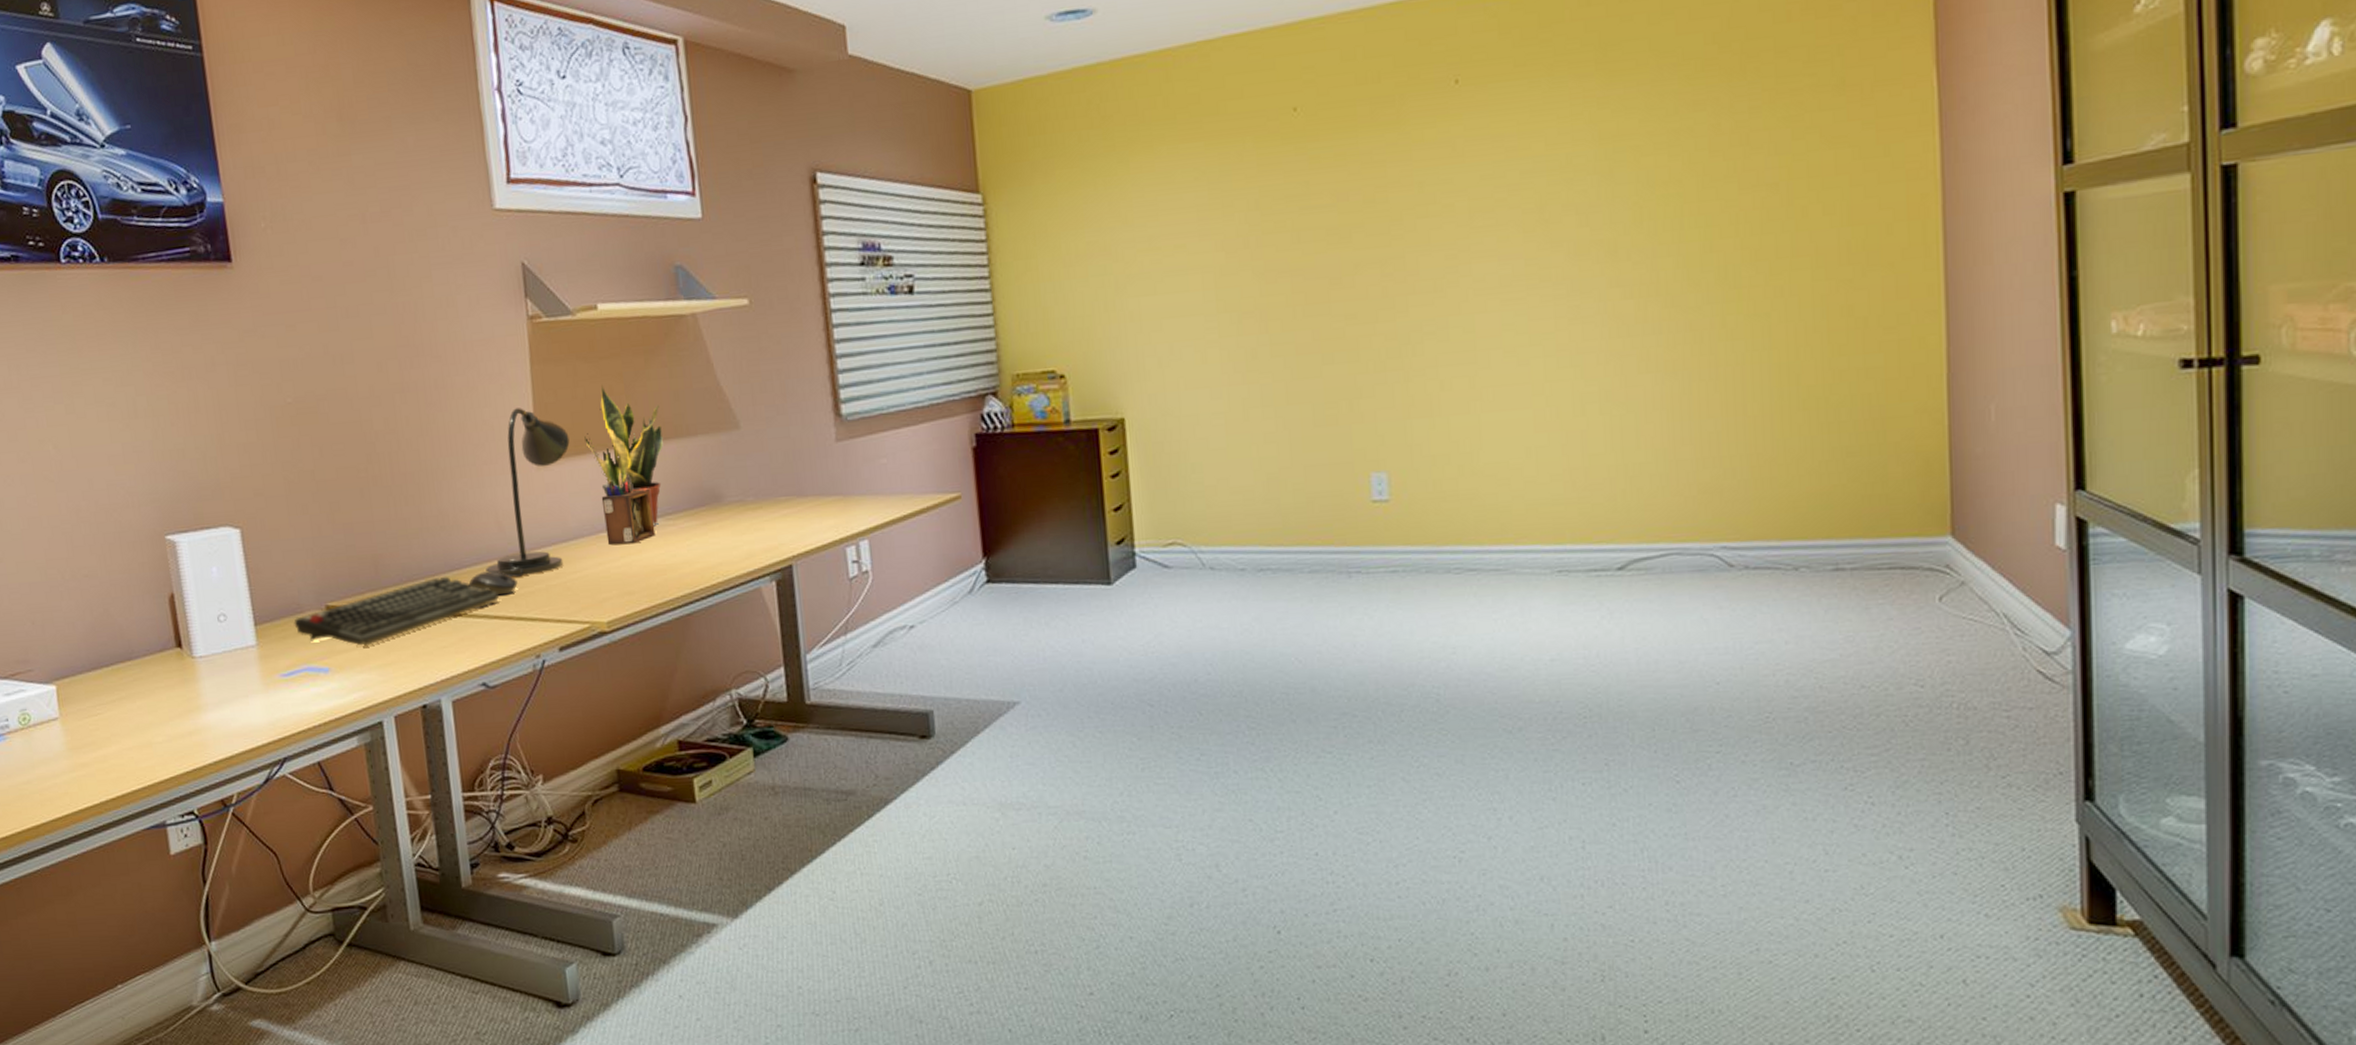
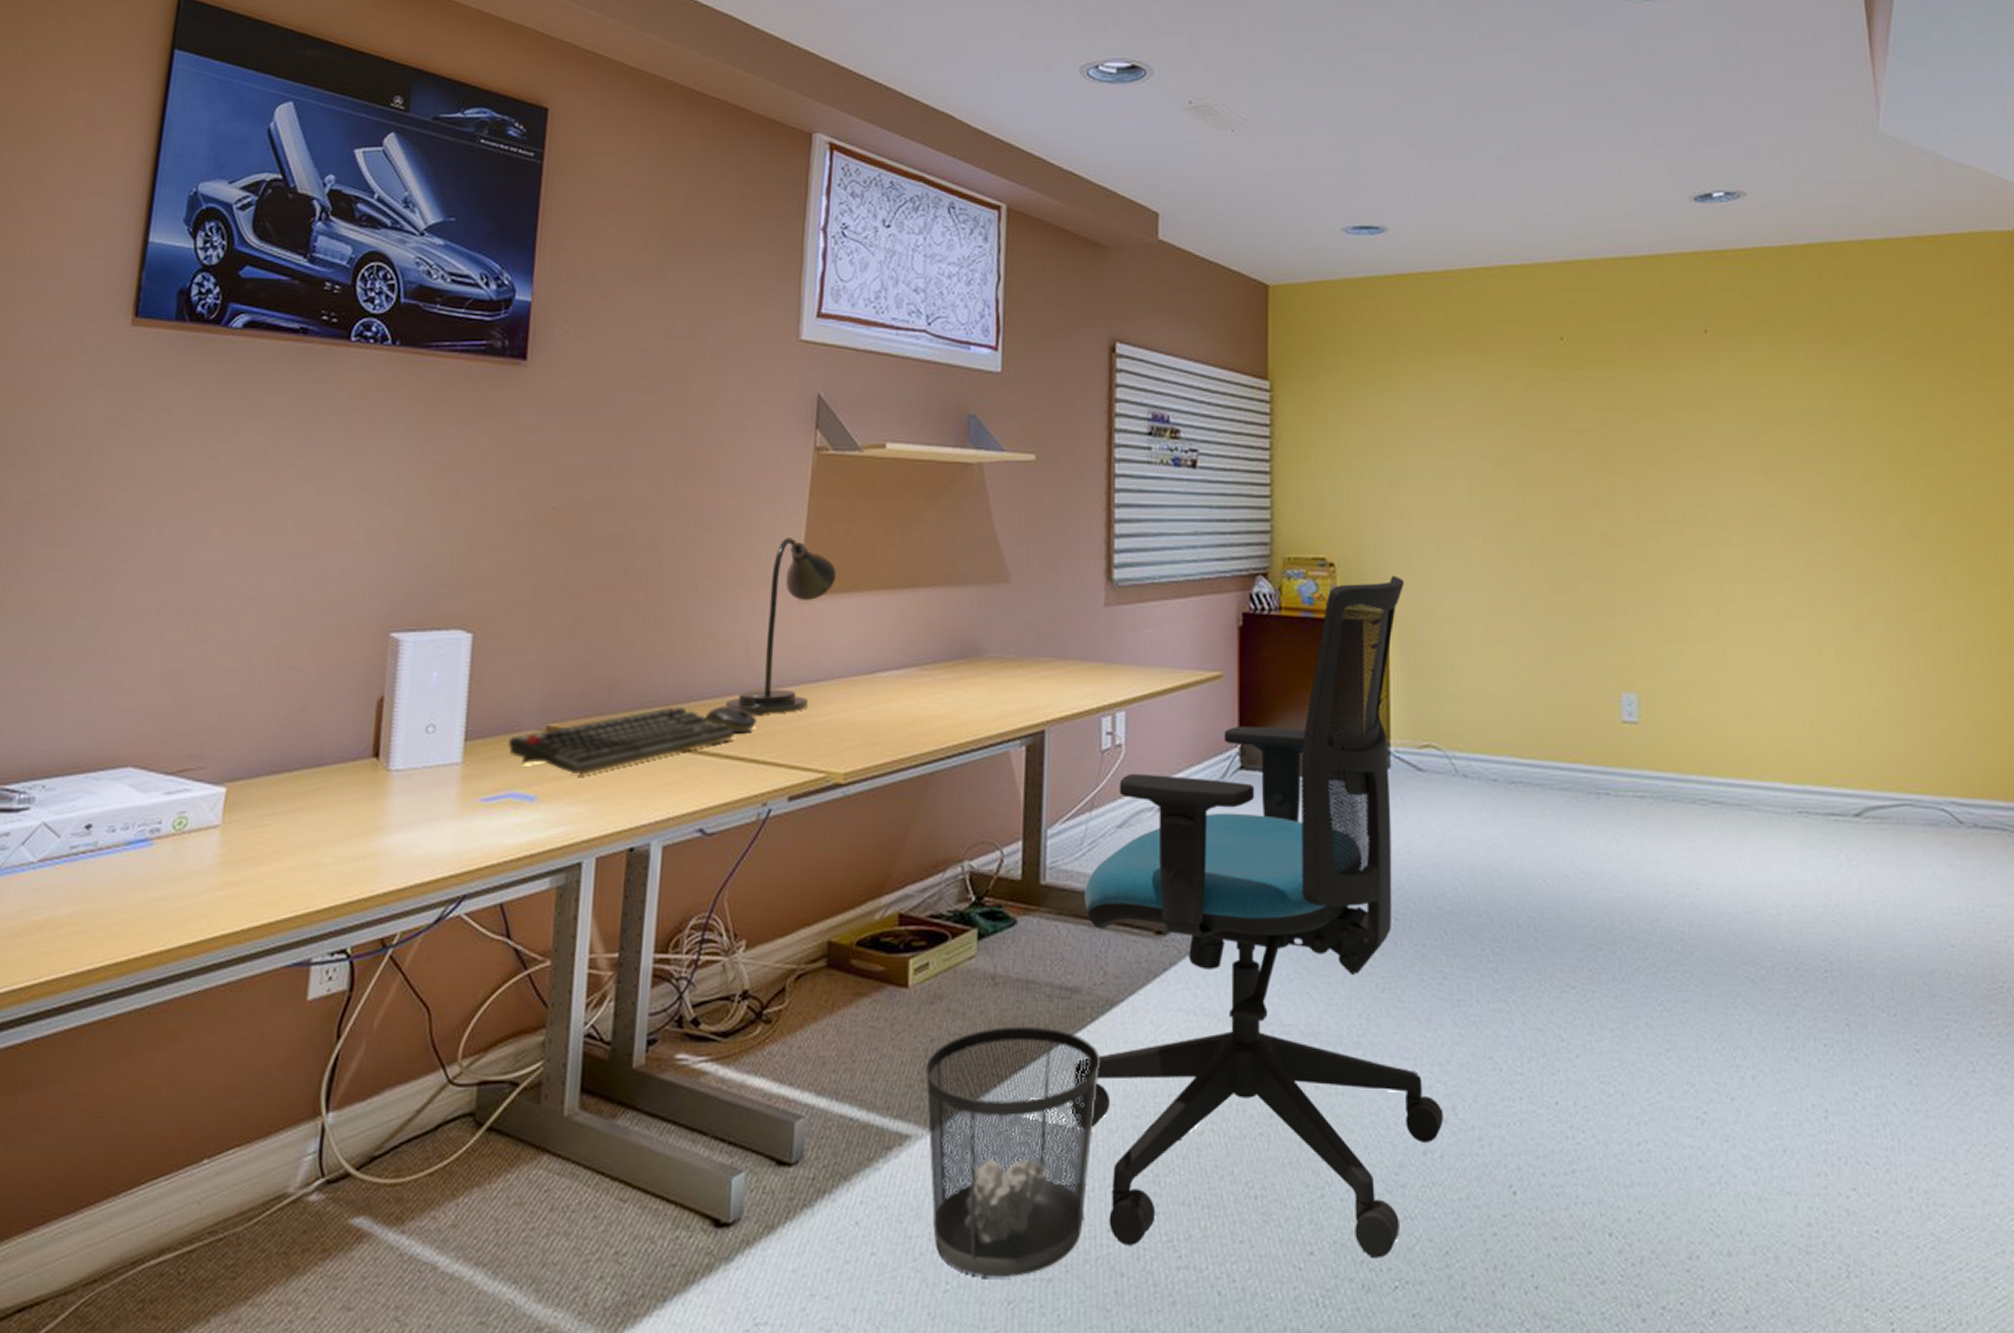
potted plant: present [584,384,664,525] -> none [852,523,932,674]
desk organizer: present [601,473,656,546] -> none [858,616,911,692]
waste bin: none [721,825,882,1031] -> present [925,1026,1101,1278]
office chair: none [848,380,1208,998] -> present [1072,576,1444,1258]

